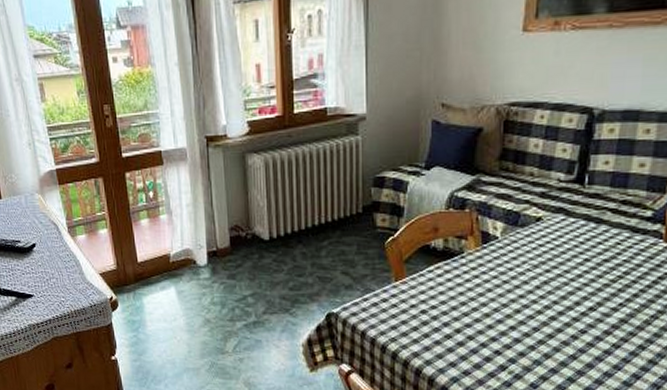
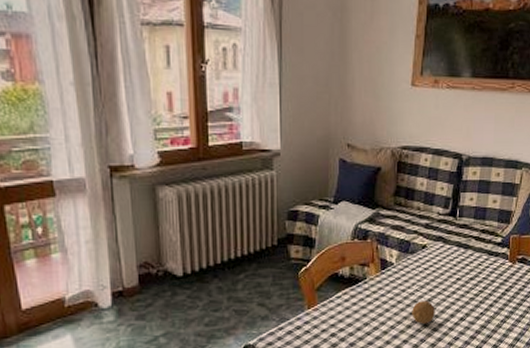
fruit: none [521,282,554,311] -> present [412,300,435,325]

